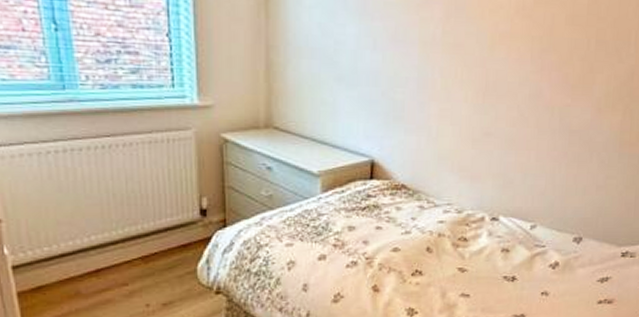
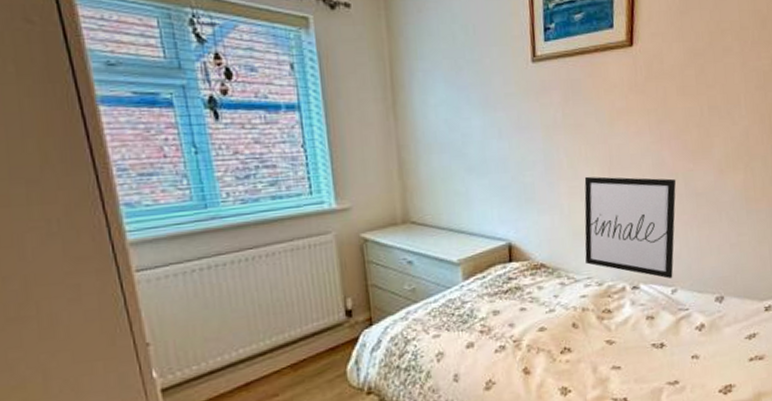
wall art: none [448,100,552,215] -> present [584,176,676,279]

